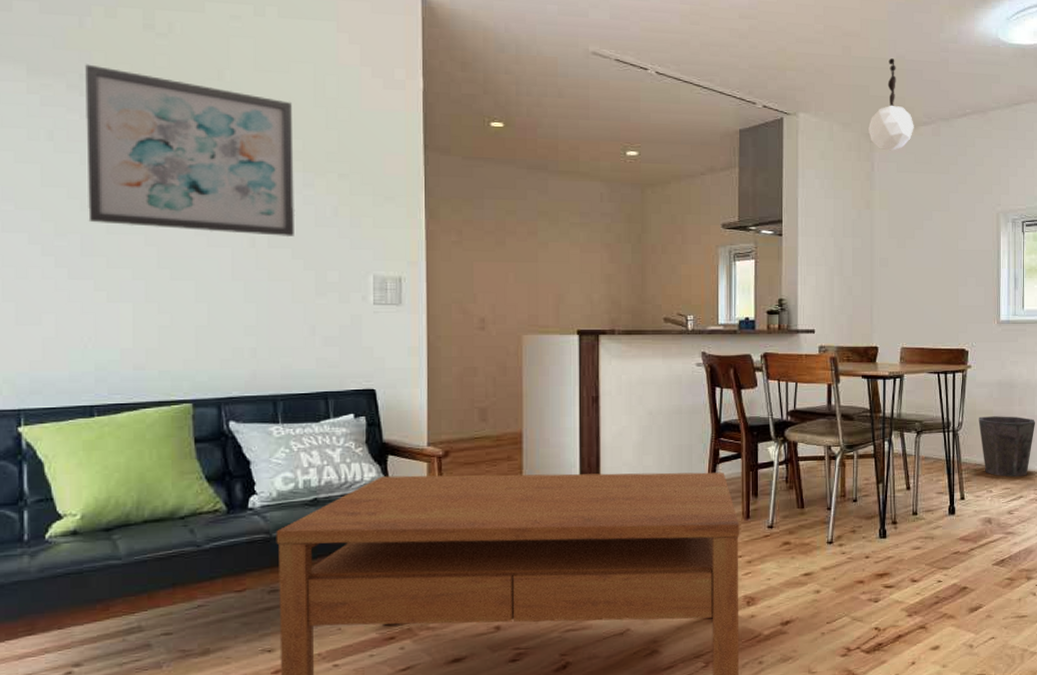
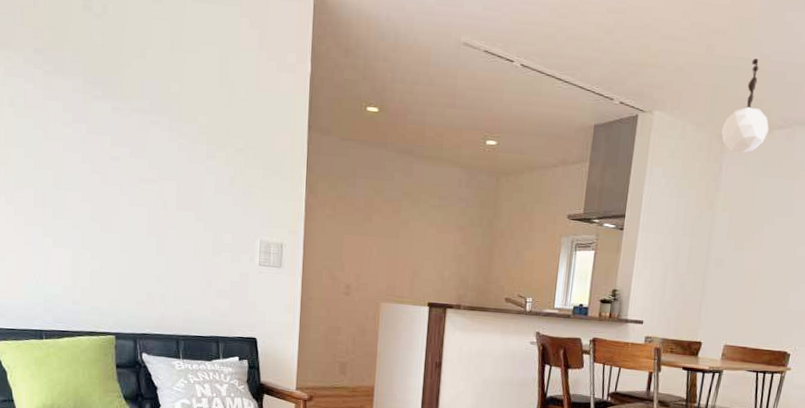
wall art: present [84,64,296,238] -> none [37,40,200,202]

